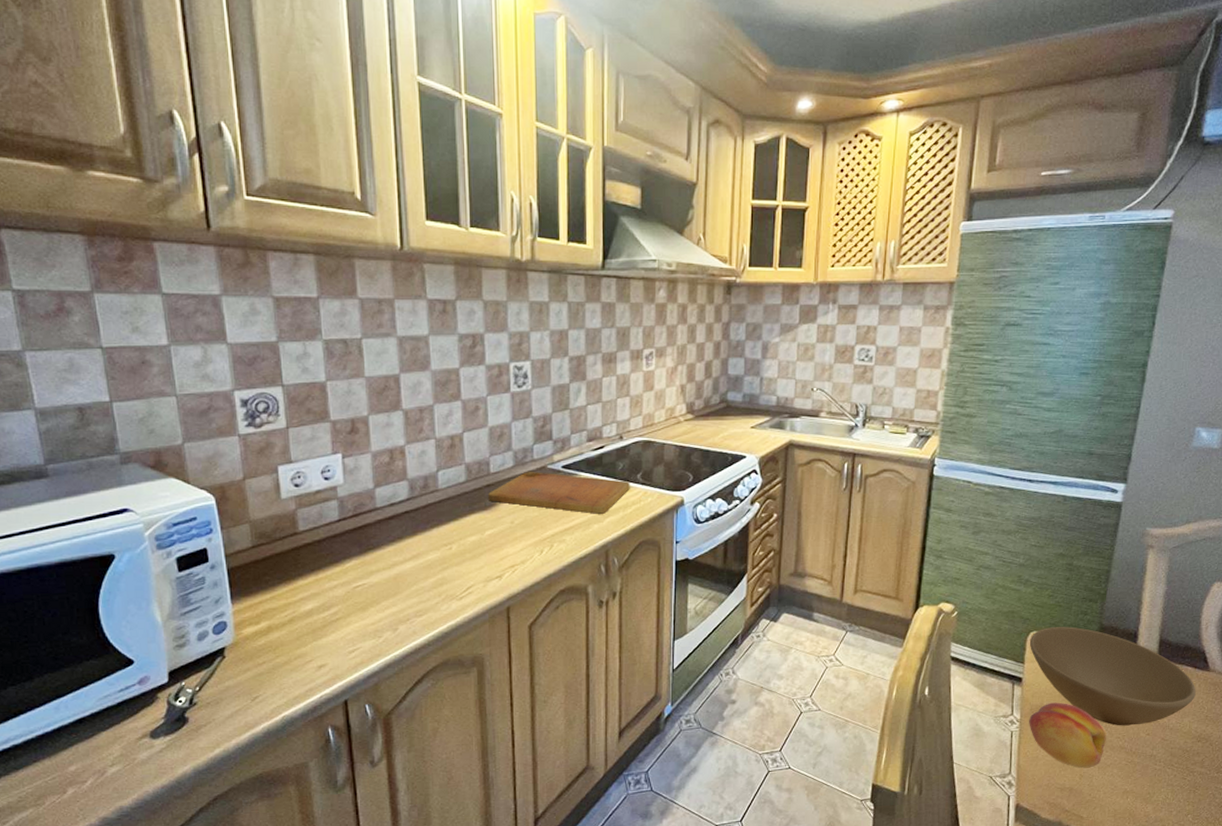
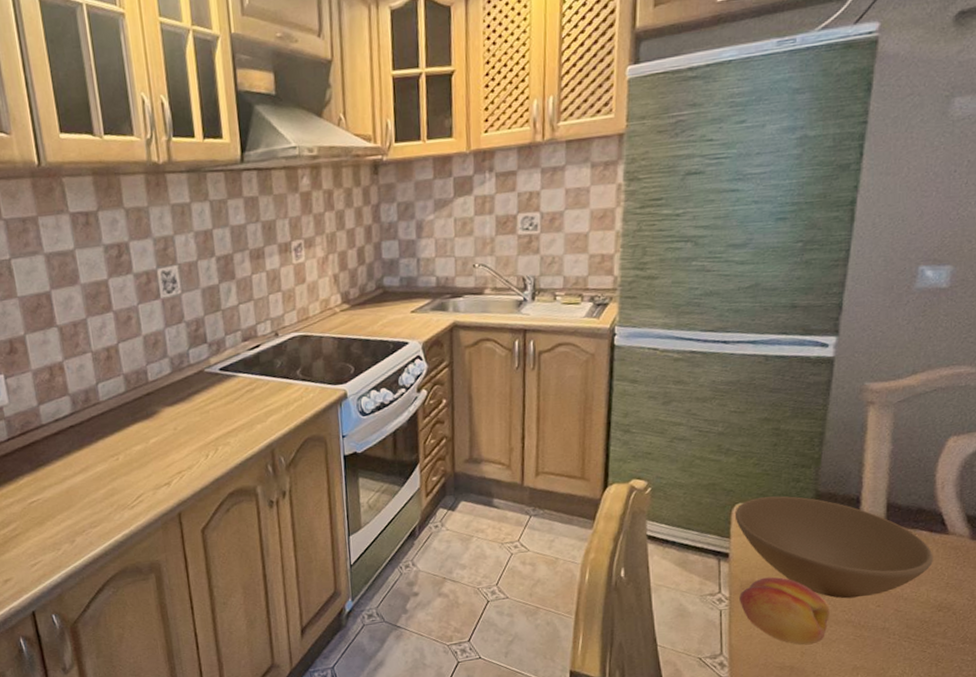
cutting board: present [488,472,630,514] -> none [149,376,290,414]

